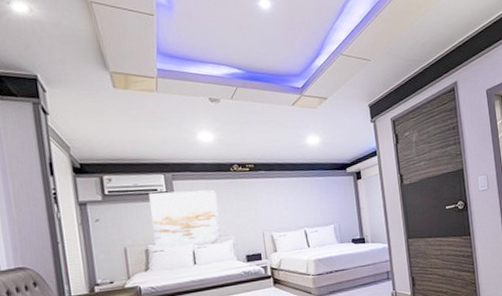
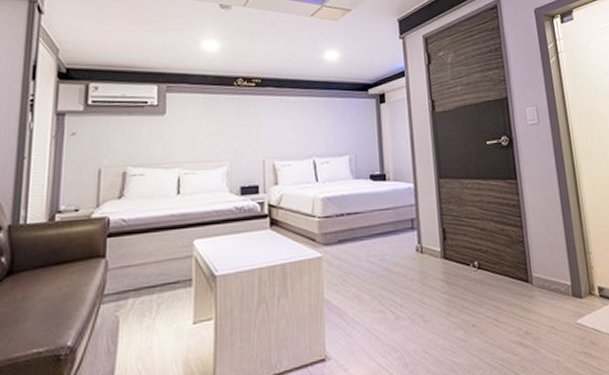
wall art: present [149,189,222,246] -> none [135,105,214,172]

